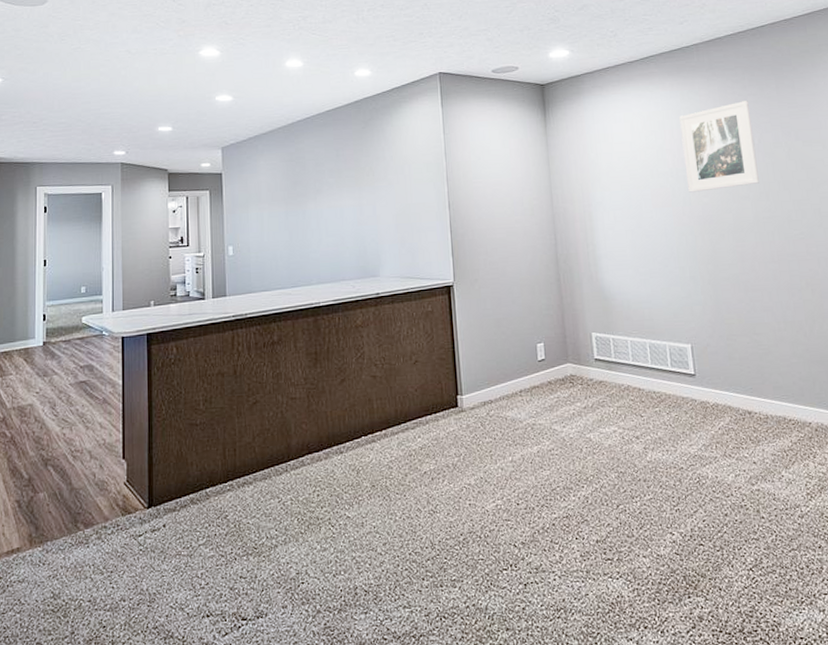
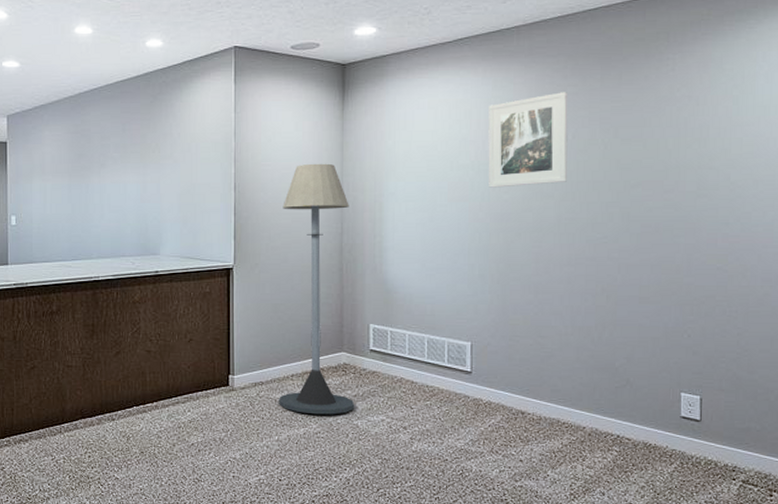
floor lamp: none [496,177,585,431] -> present [279,163,354,415]

